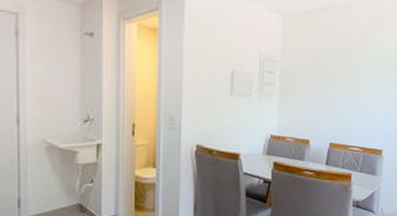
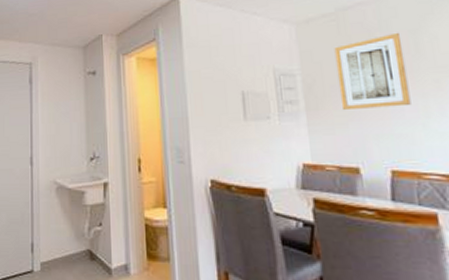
wall art: none [305,35,356,96] -> present [334,32,411,109]

